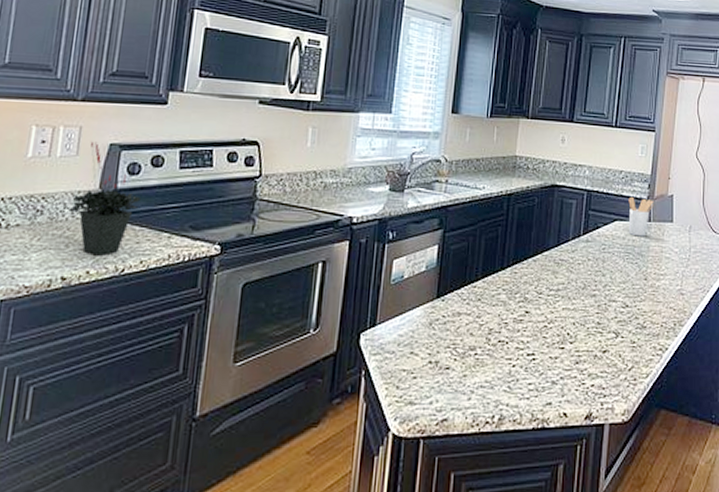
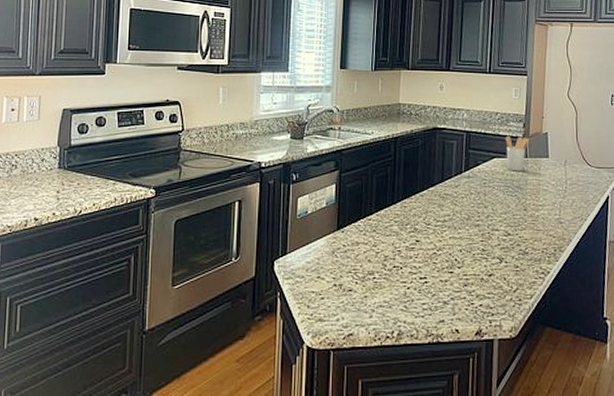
potted plant: present [70,141,140,256] -> none [37,108,89,200]

